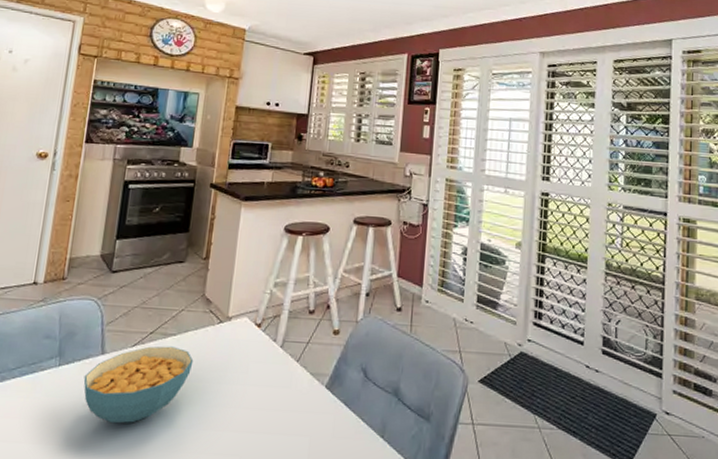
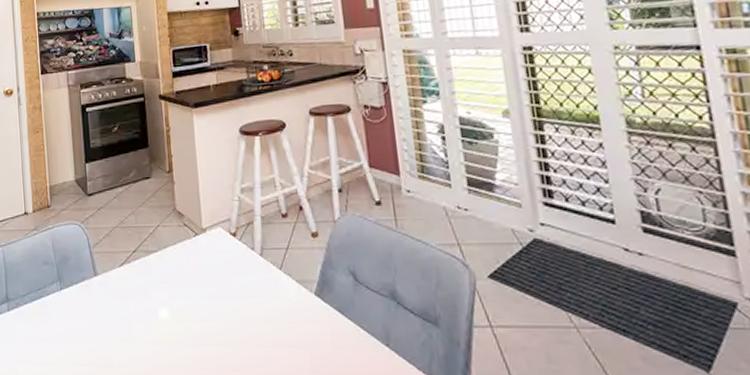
cereal bowl: present [83,346,194,424] -> none [84,263,179,343]

